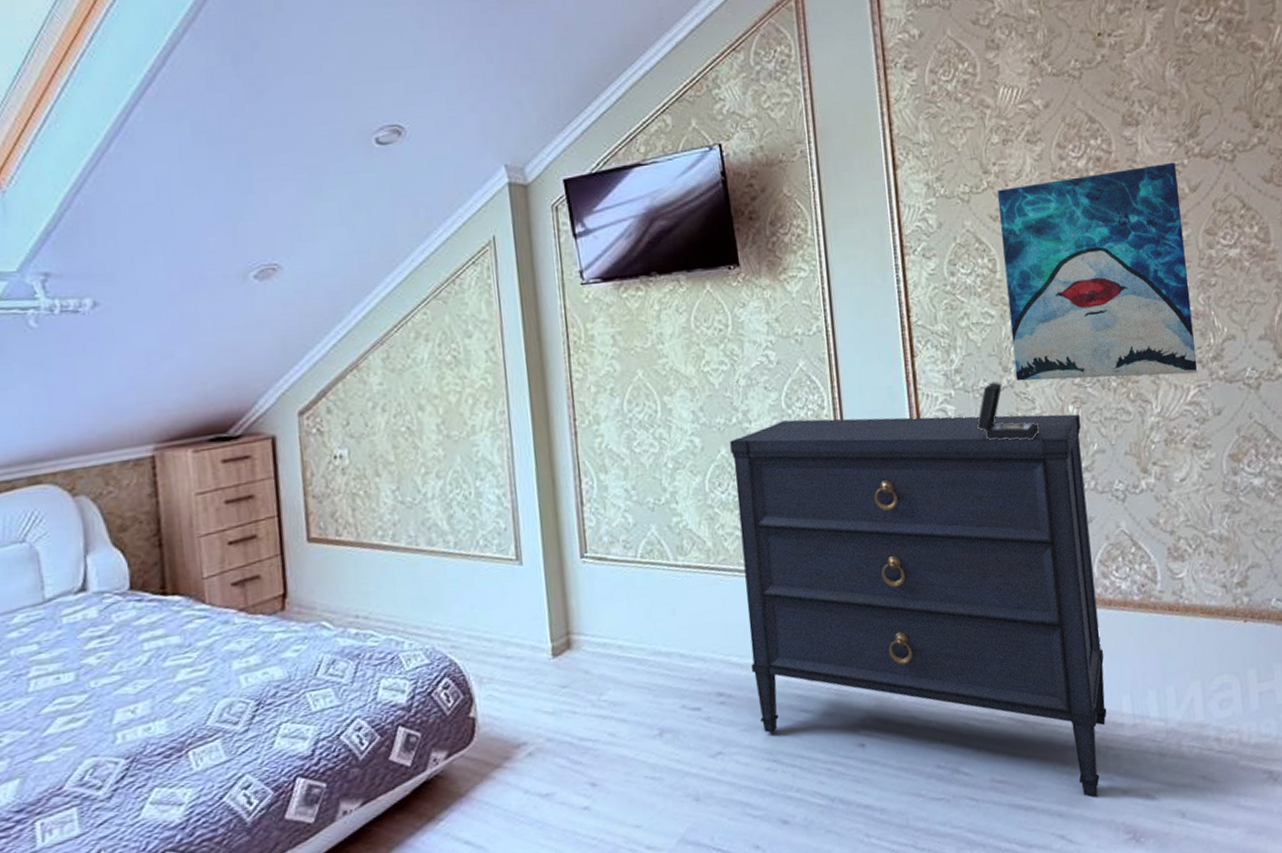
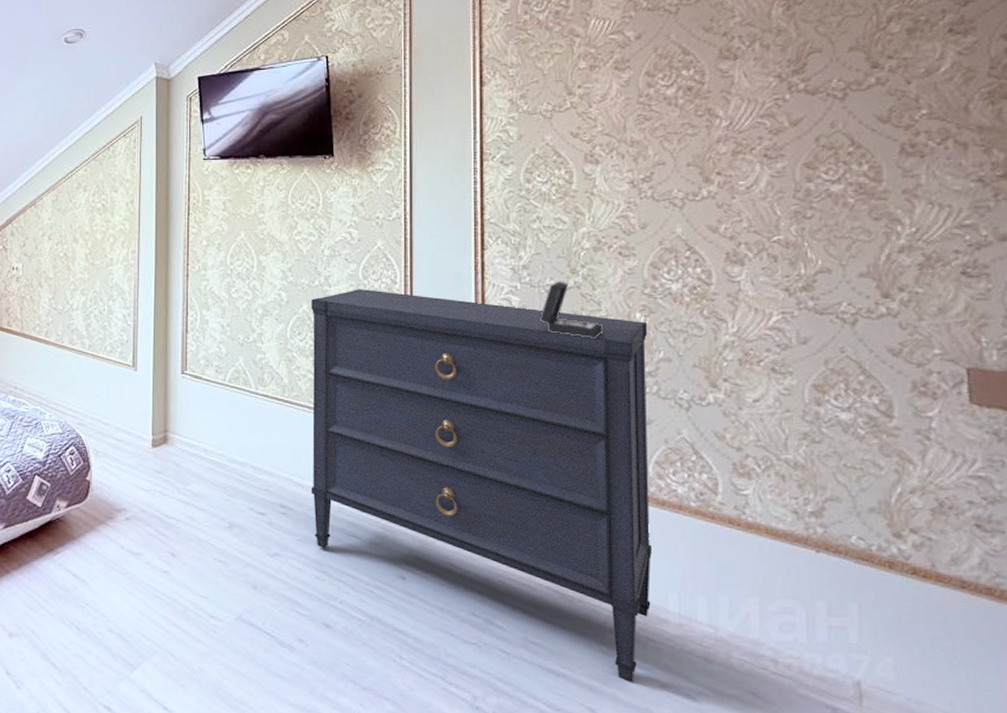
wall art: present [997,162,1198,382] -> none [579,96,783,300]

